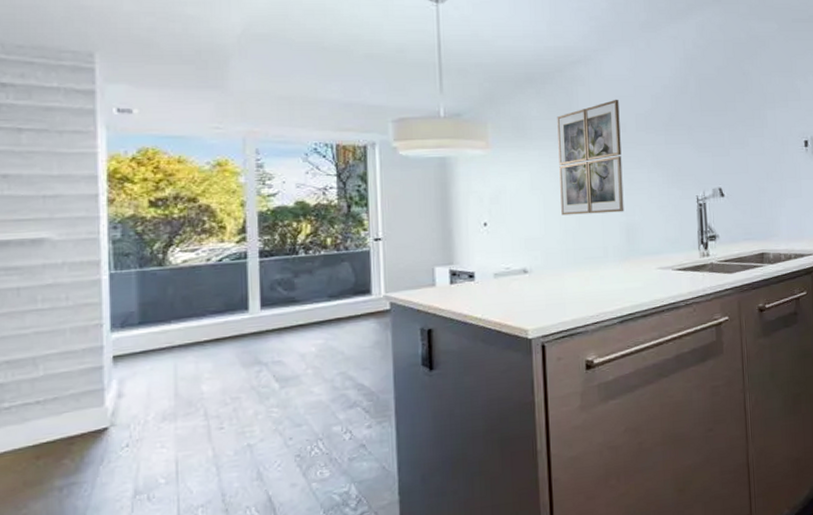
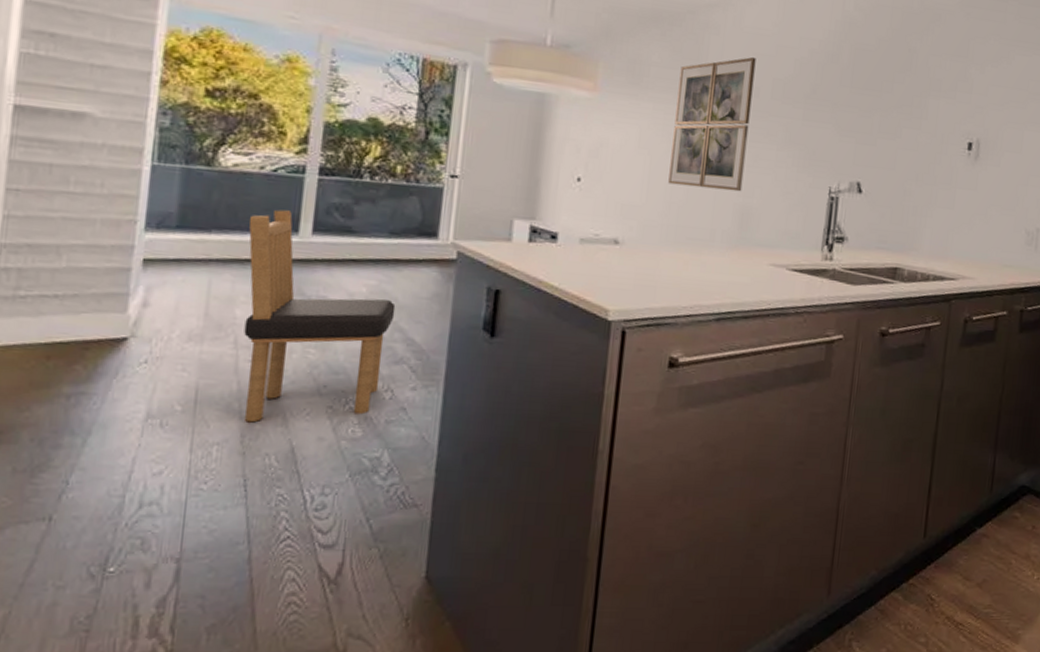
dining chair: none [203,292,344,483] -> present [244,209,396,423]

